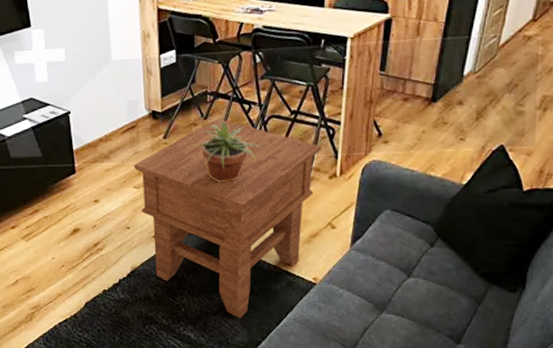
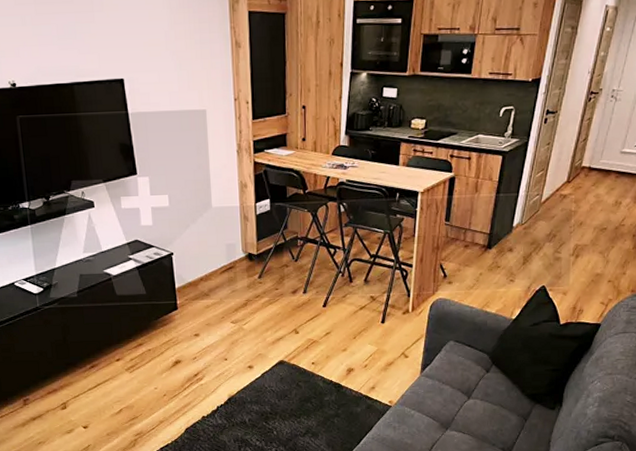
side table: present [134,119,321,319] -> none [232,261,396,439]
potted plant: present [192,120,262,183] -> none [284,262,345,318]

